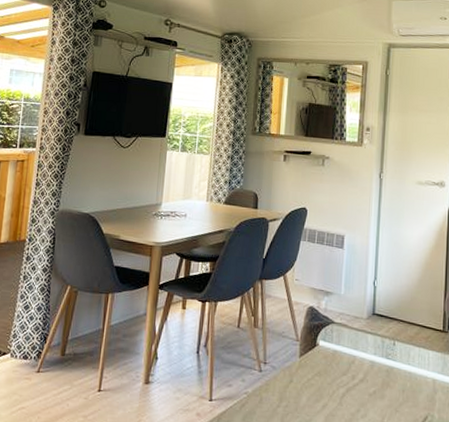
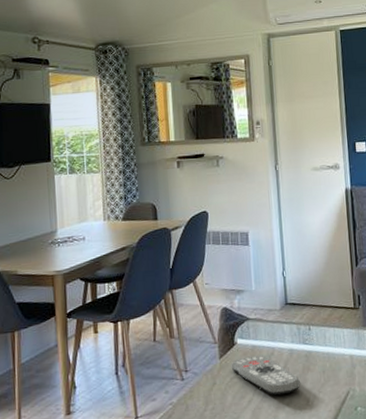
remote control: none [310,360,379,406] -> present [231,355,301,395]

